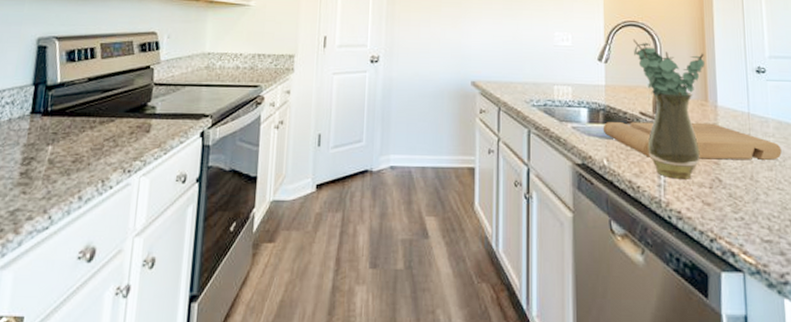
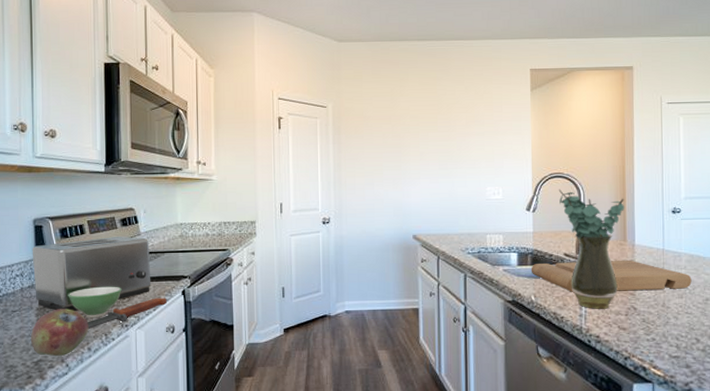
fruit: none [9,146,84,205] -> present [30,309,89,356]
toaster: none [24,64,169,151] -> present [32,236,151,312]
bowl: none [64,121,130,160] -> present [68,286,122,319]
knife: none [82,139,181,173] -> present [87,298,167,329]

